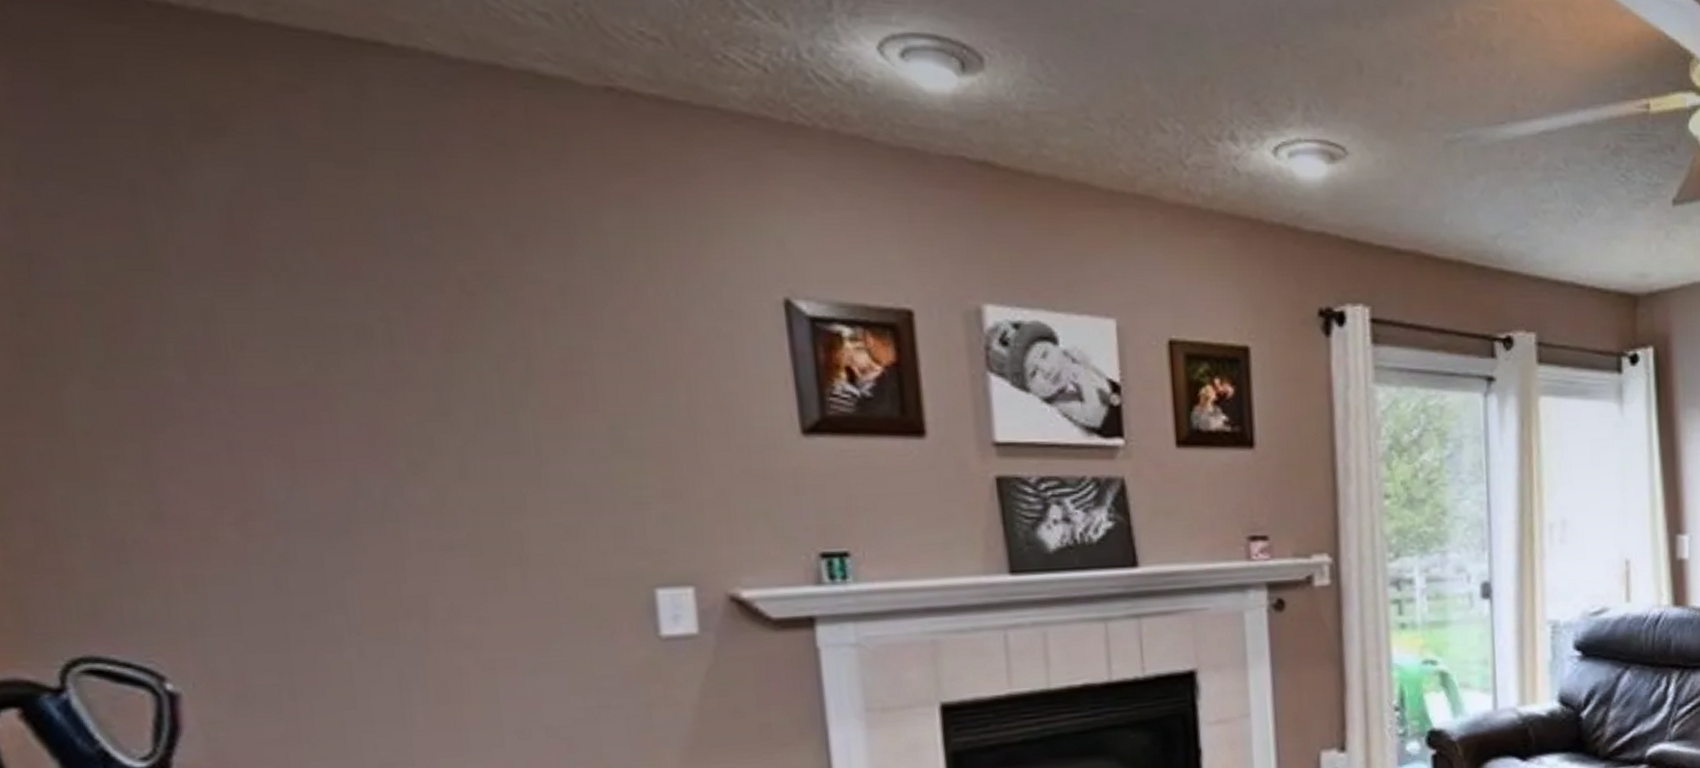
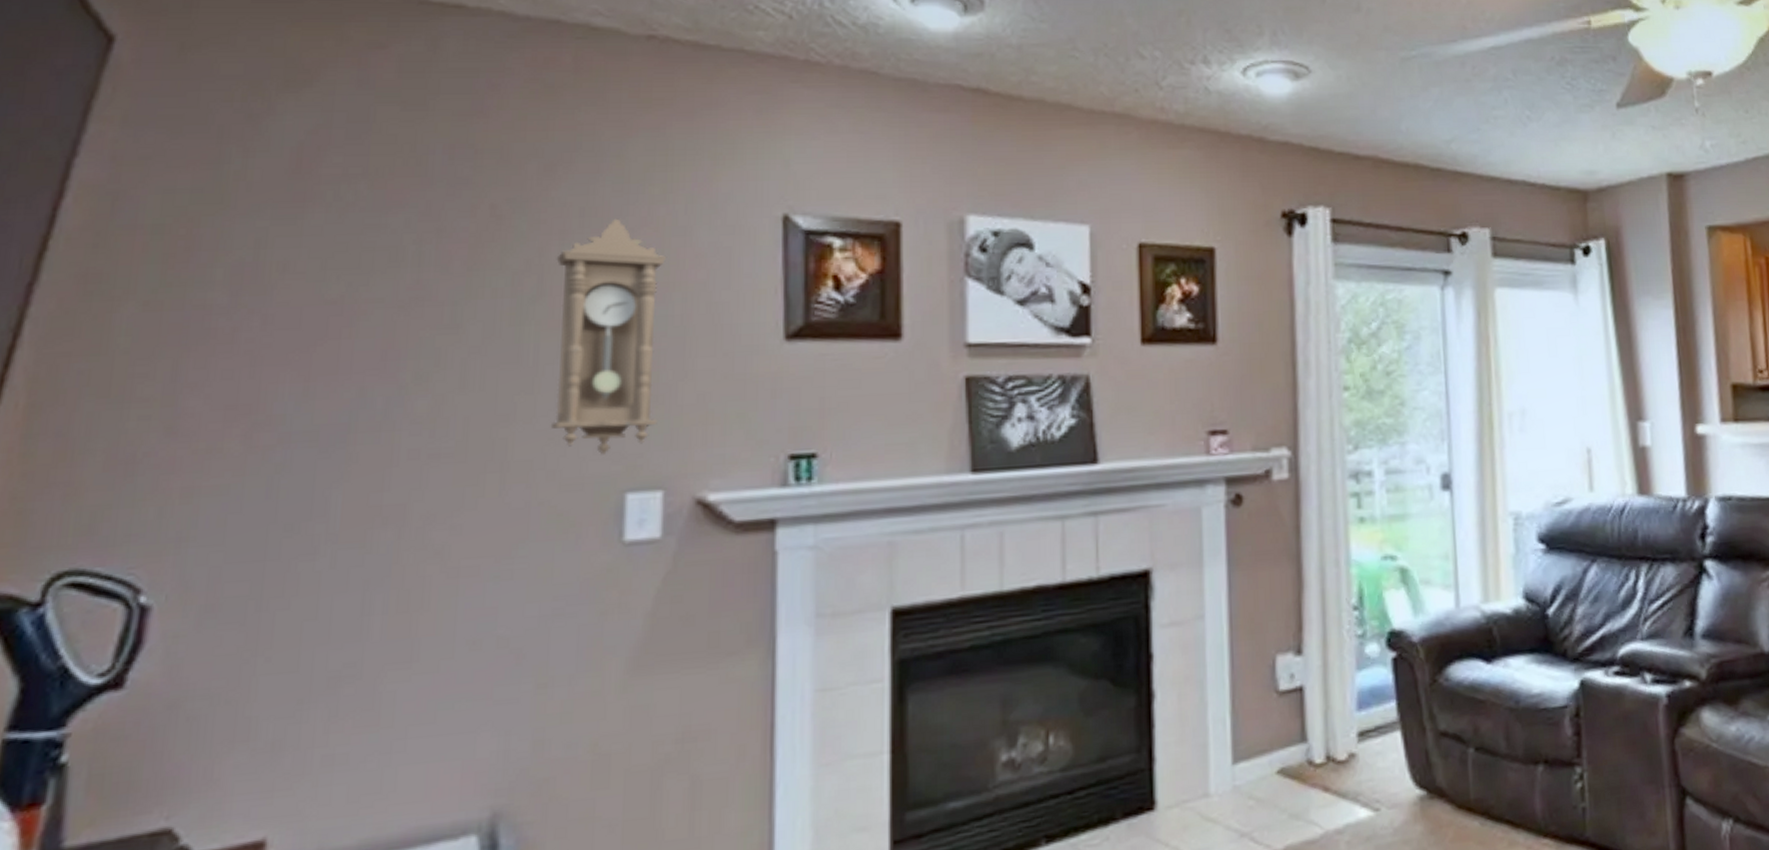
pendulum clock: none [541,298,679,550] -> present [550,218,667,455]

